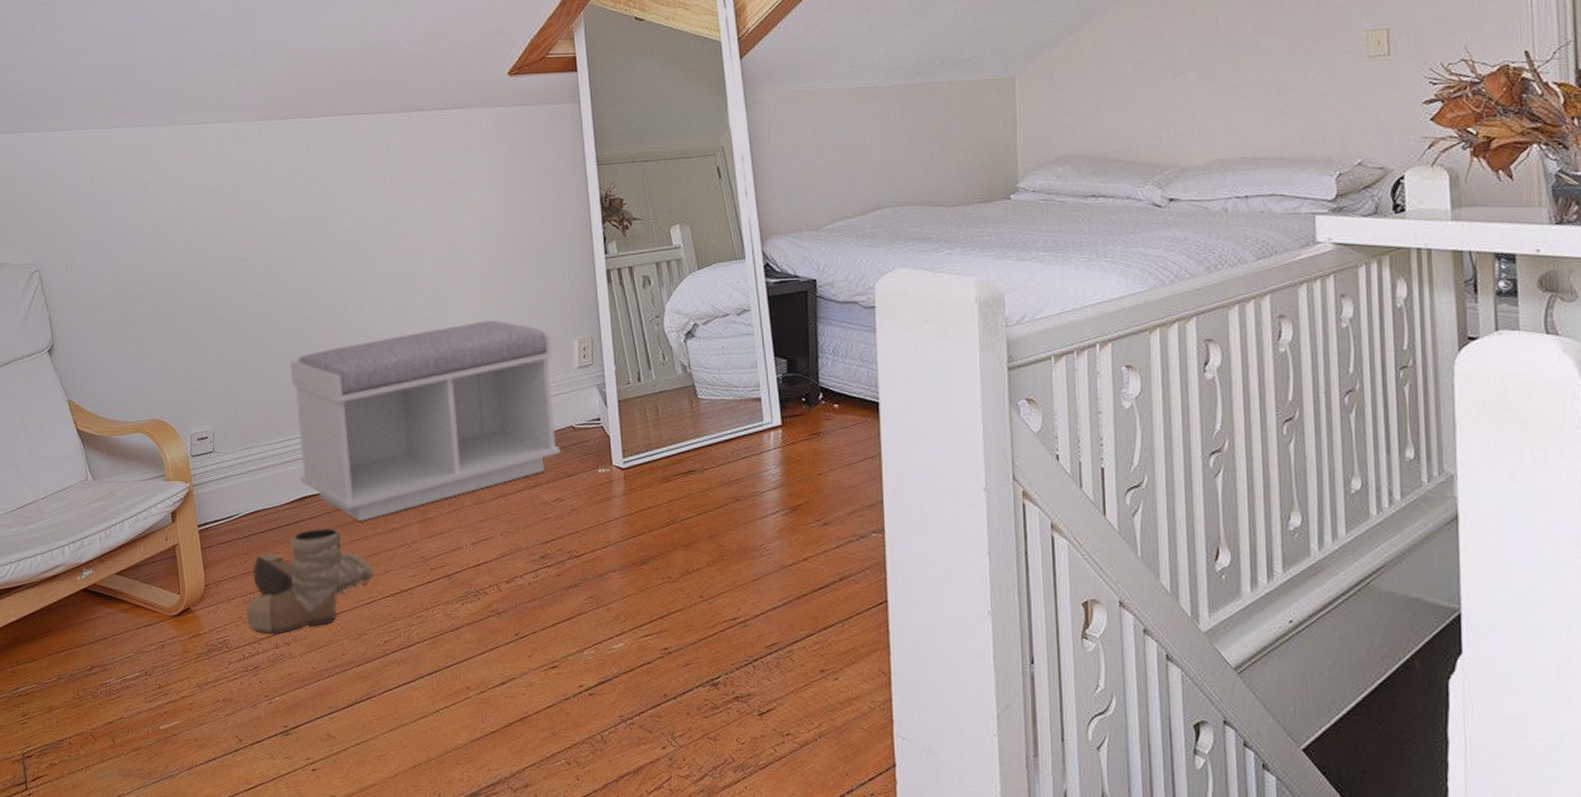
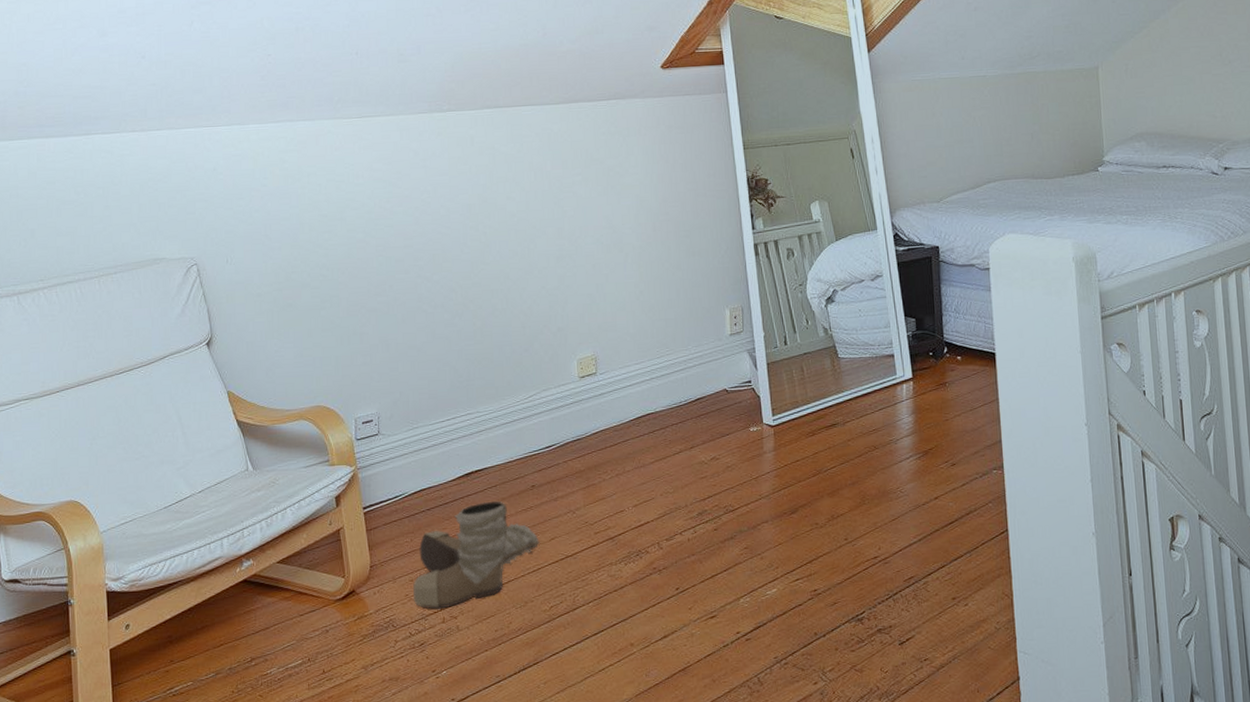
bench: present [290,321,561,521] -> none [455,295,716,492]

